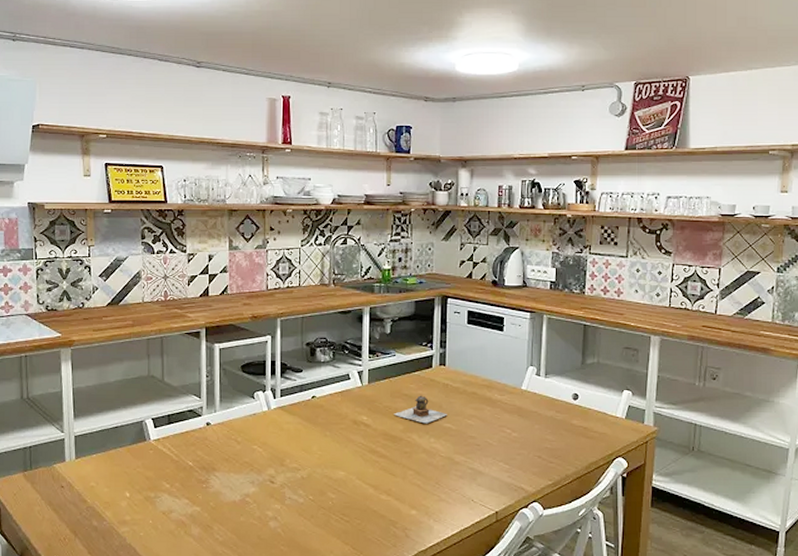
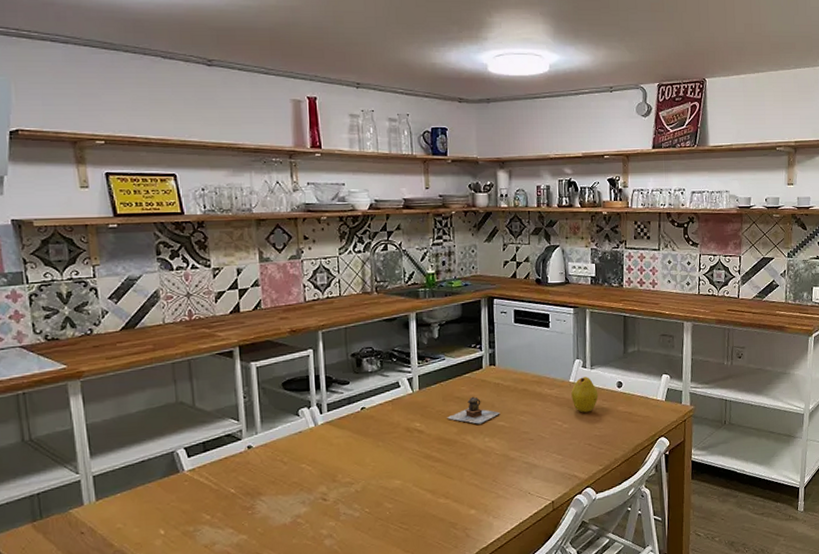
fruit: none [523,385,552,423] -> present [571,377,598,413]

